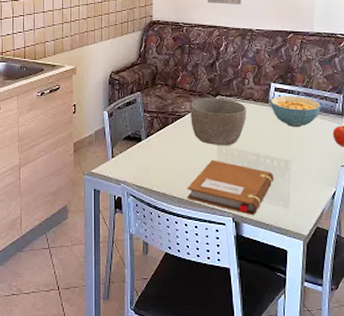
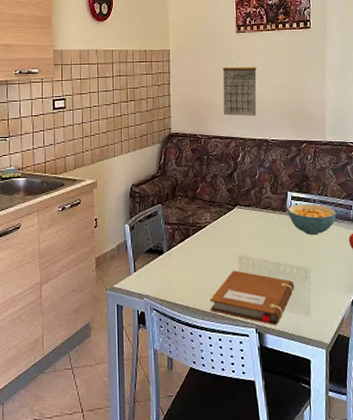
bowl: present [190,98,246,146] -> none [210,208,265,256]

